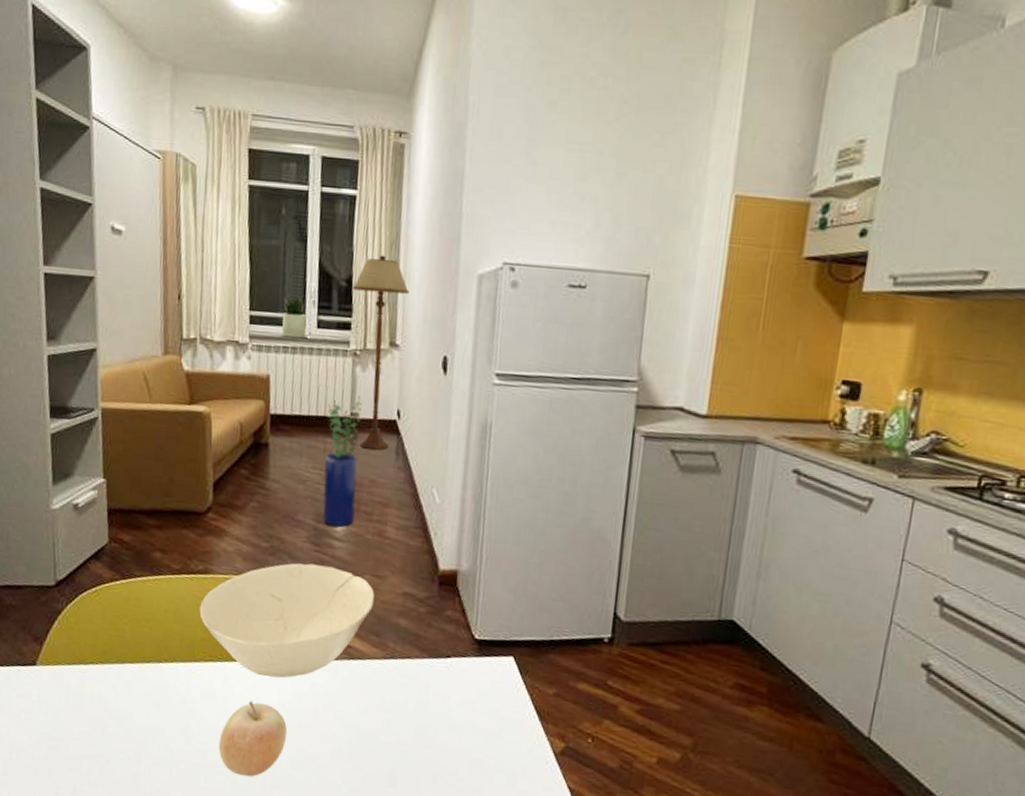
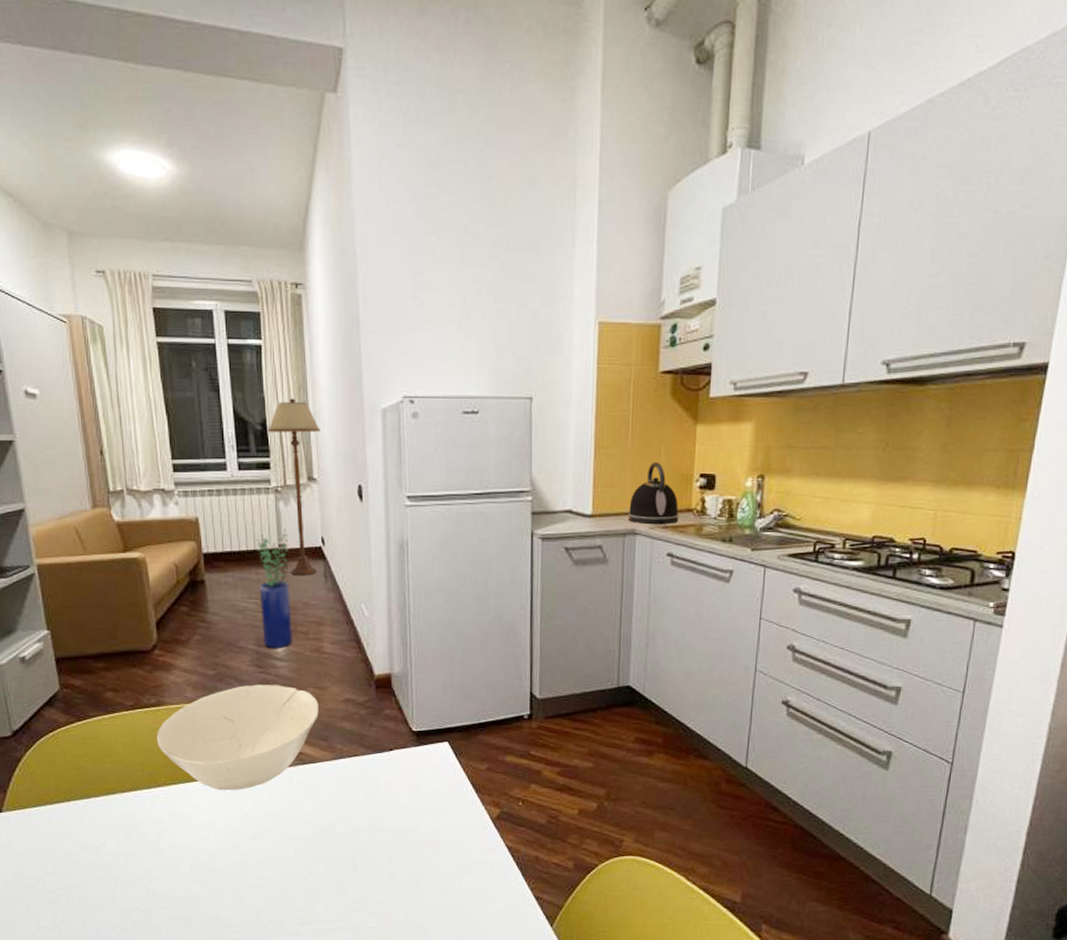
fruit: present [218,700,288,777] -> none [189,814,253,882]
planter: present [280,297,308,339] -> none [202,443,230,483]
kettle: none [749,361,813,436] -> present [627,461,680,524]

